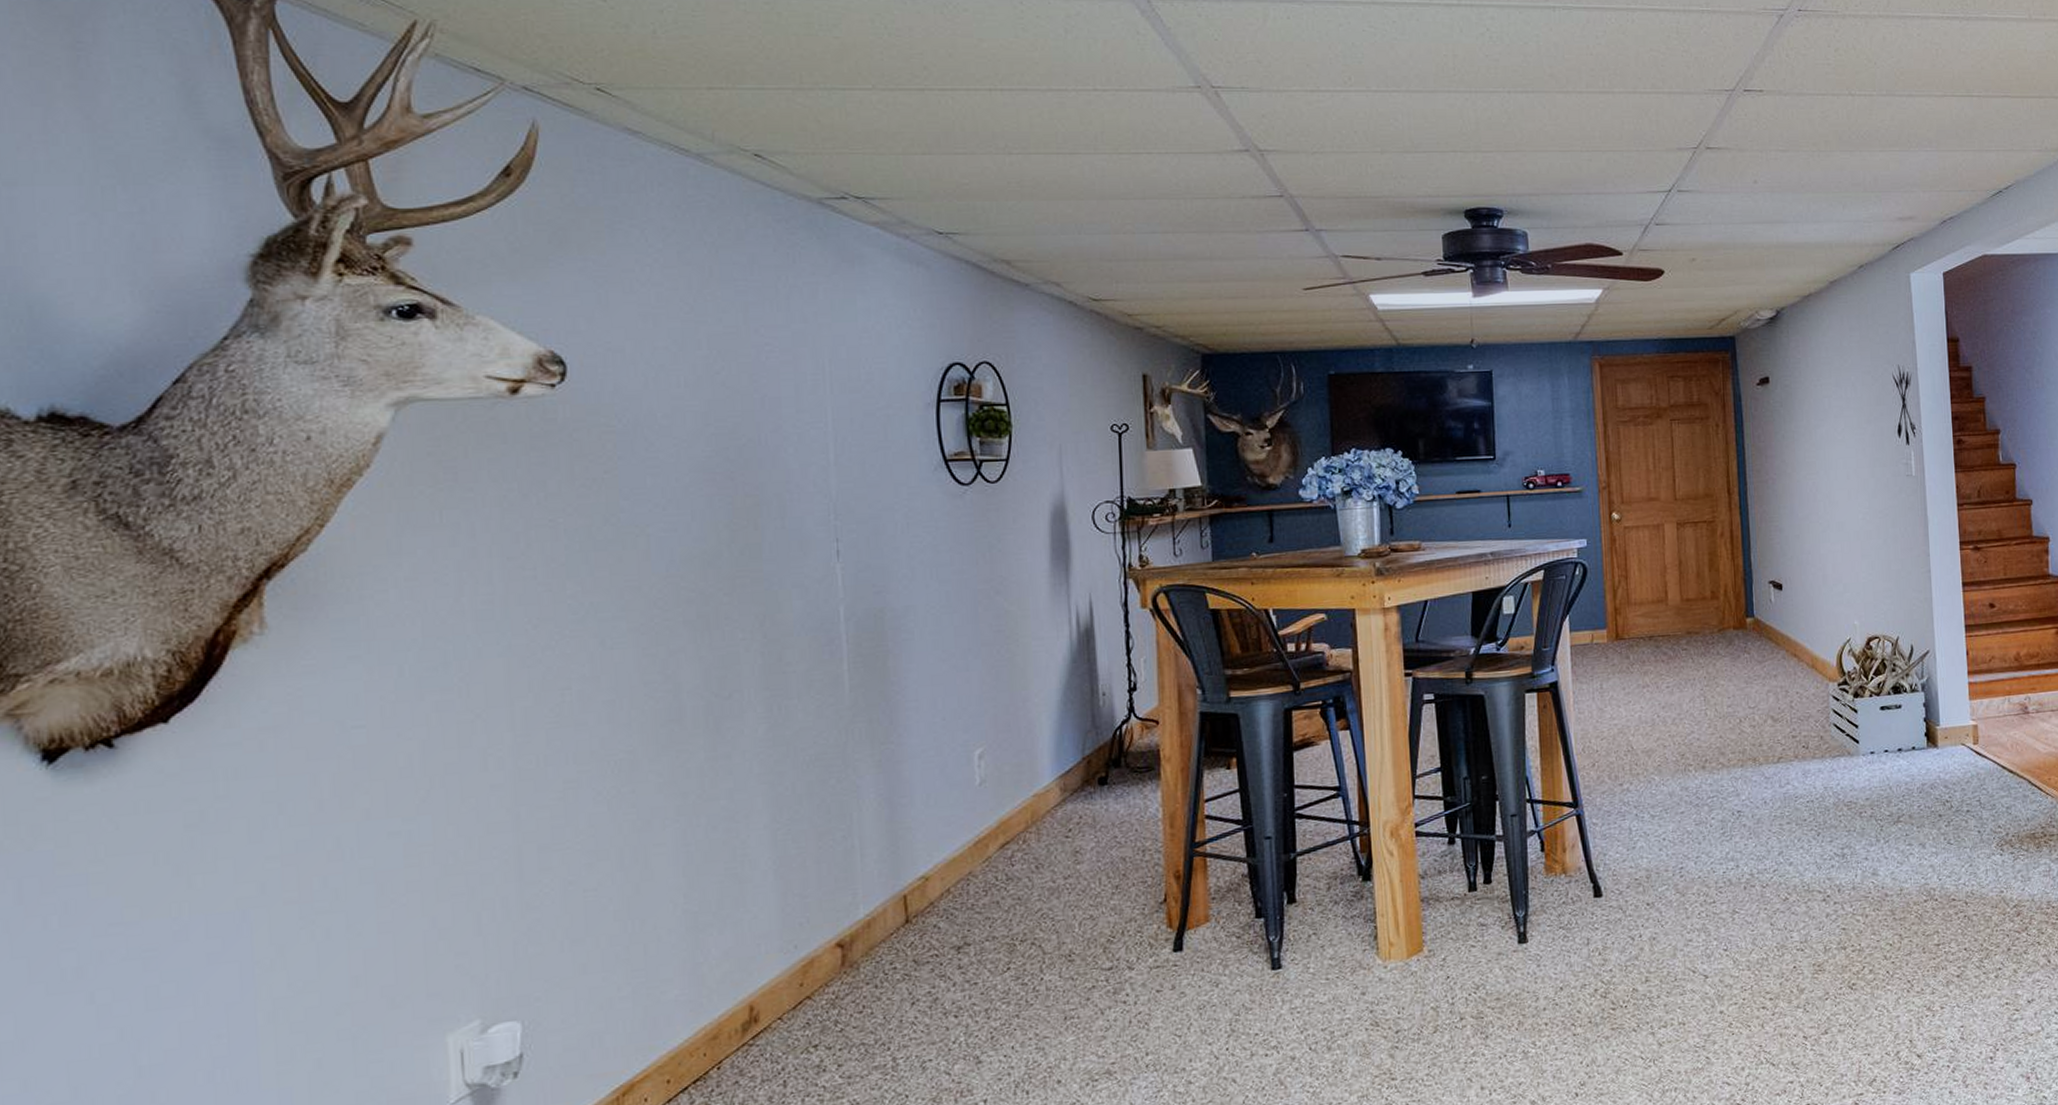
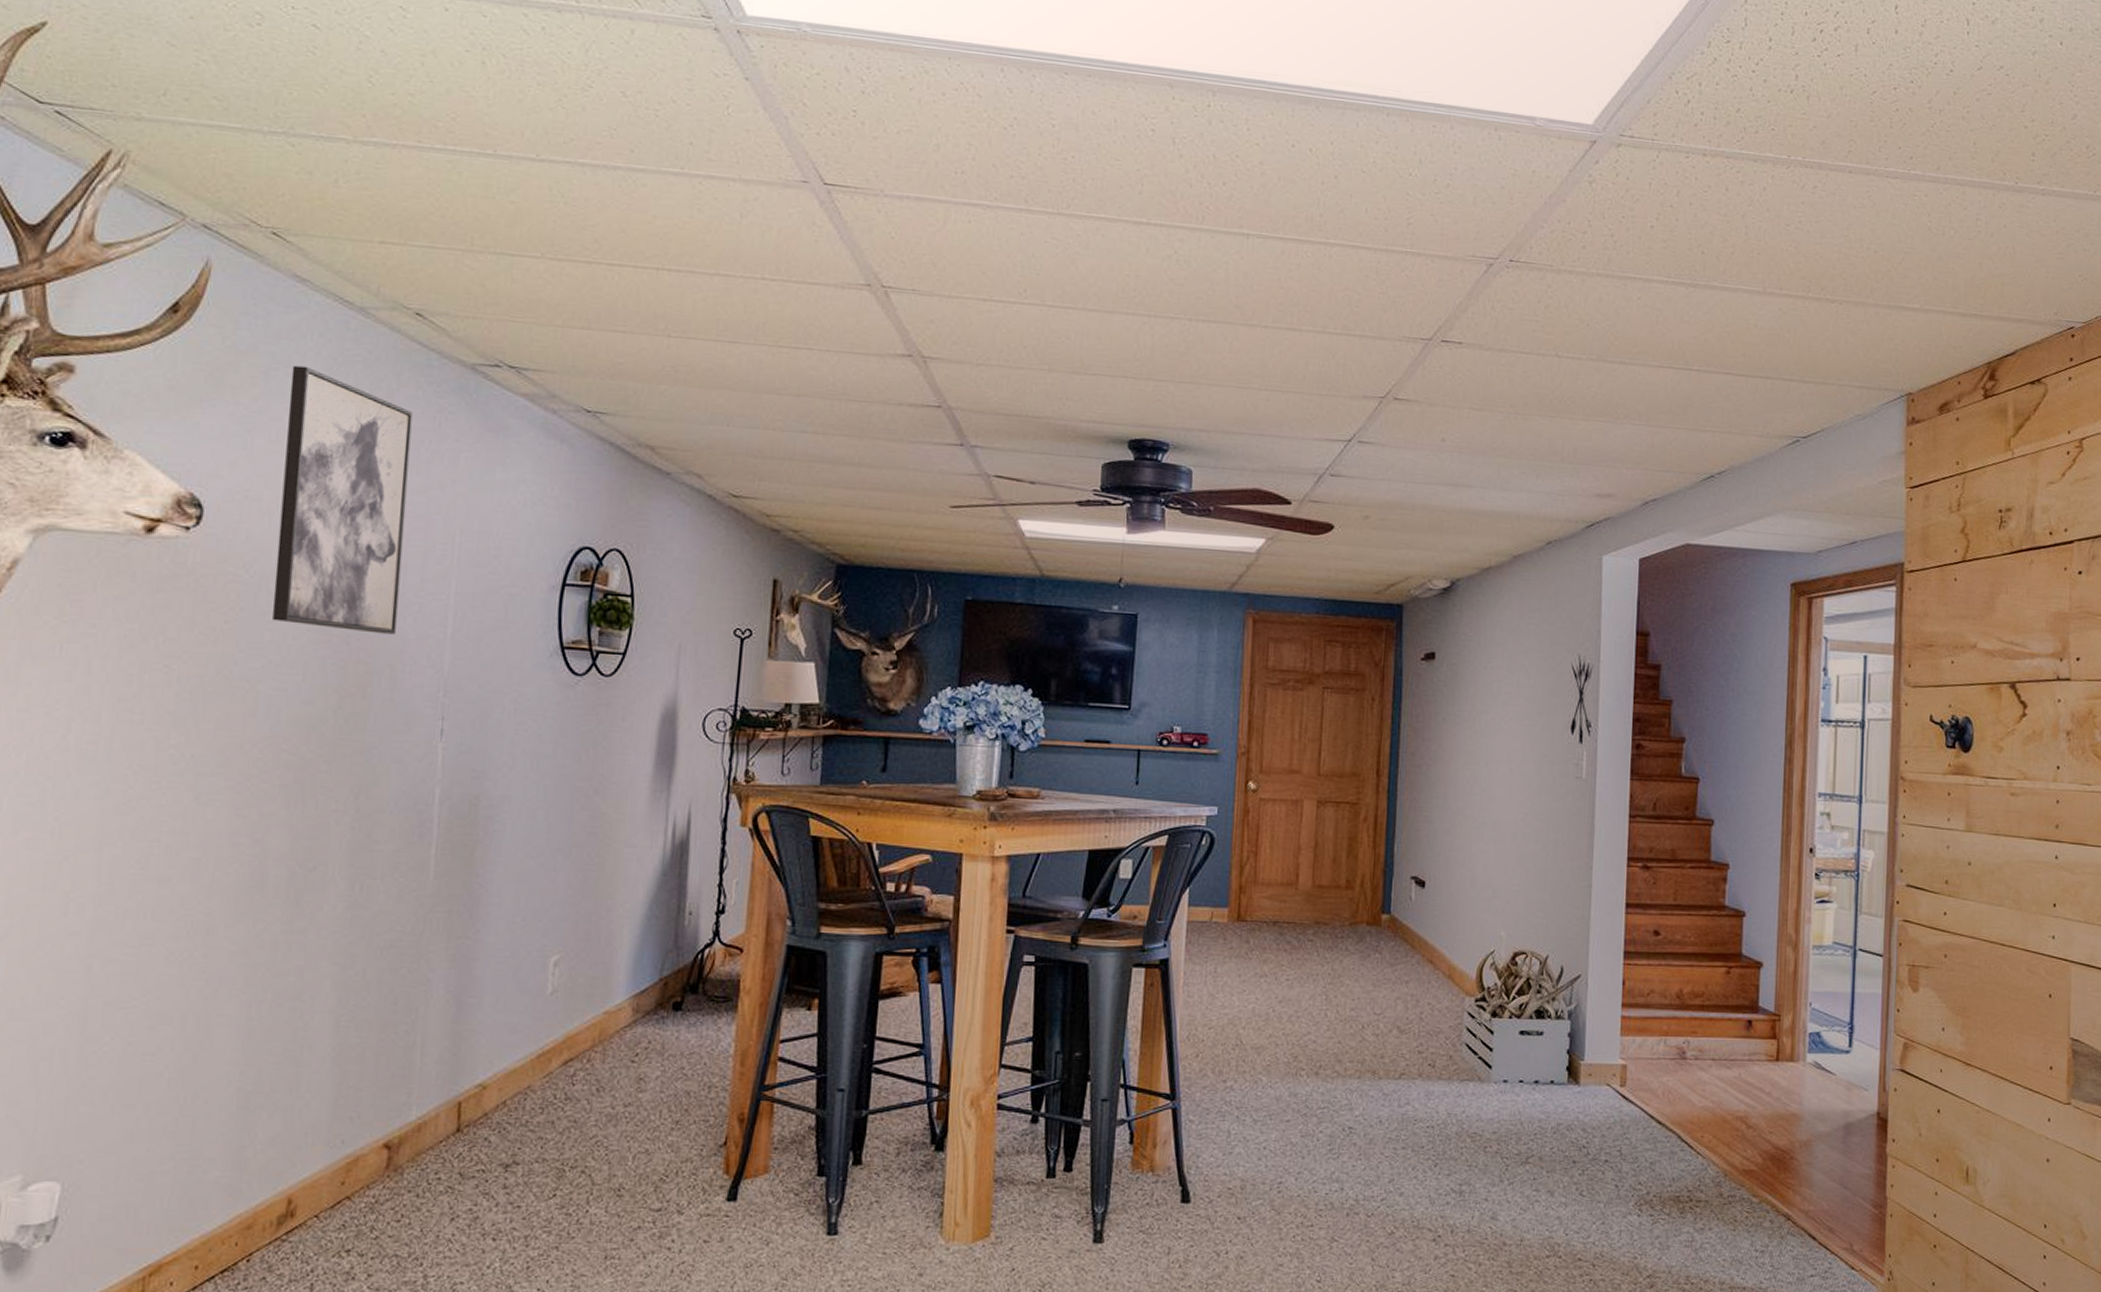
wall art: none [636,216,778,467] -> present [272,365,413,635]

